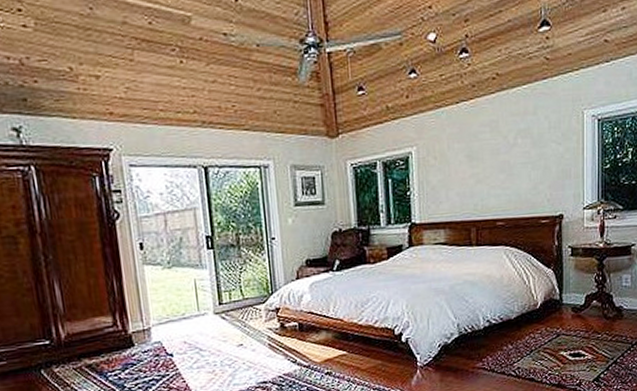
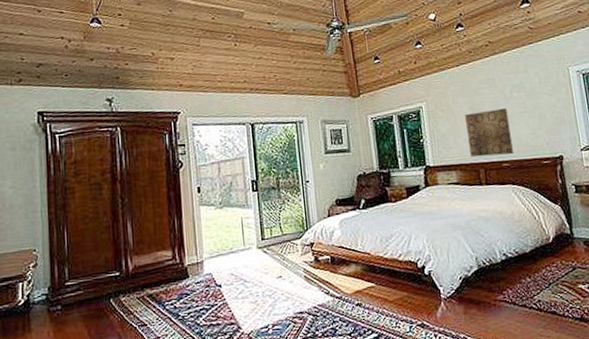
wall art: none [459,157,510,214] -> present [464,108,513,157]

